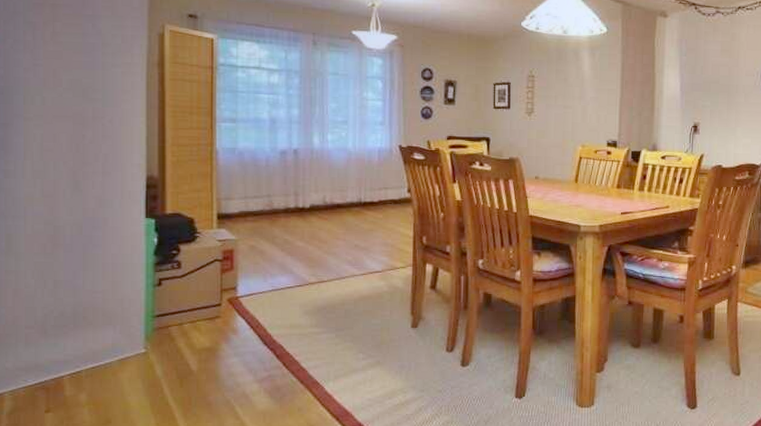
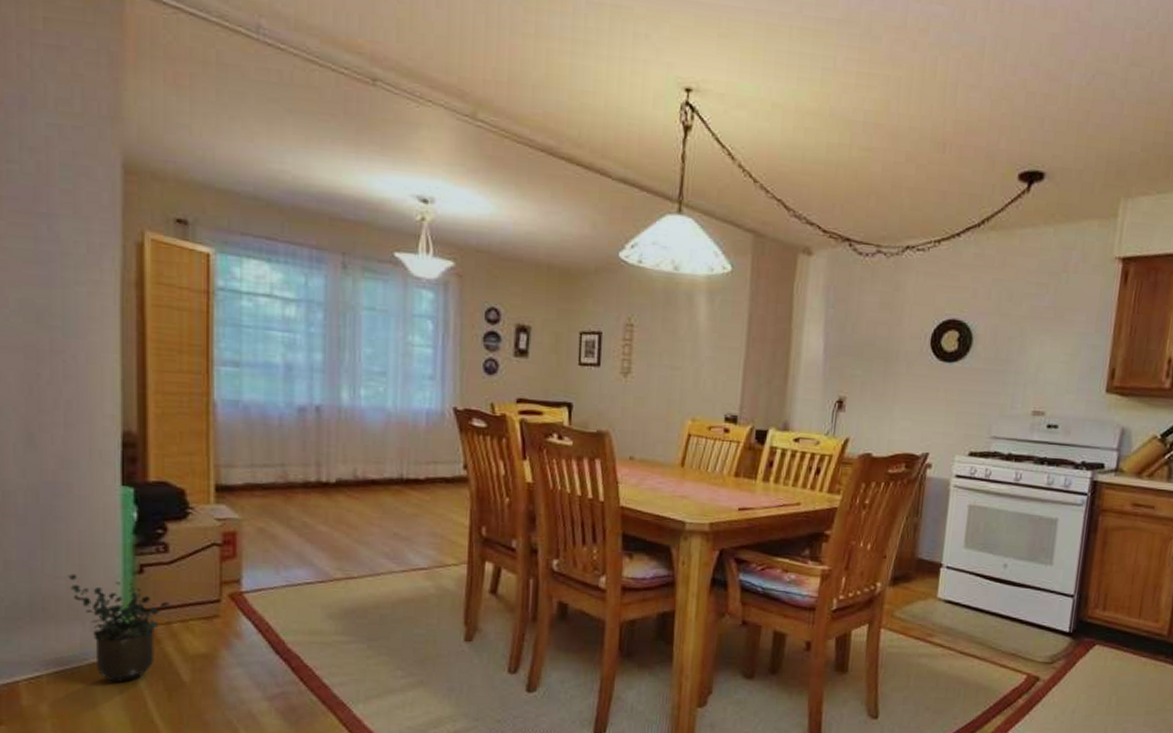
potted plant: none [103,288,182,372] -> present [68,573,170,681]

